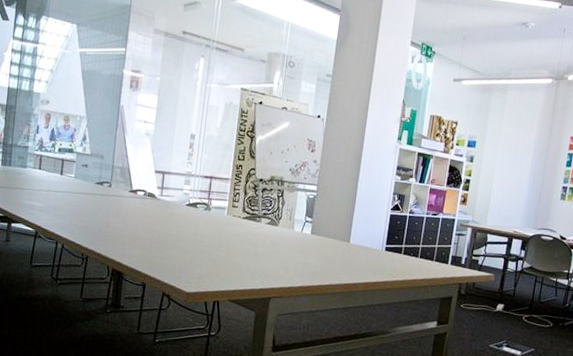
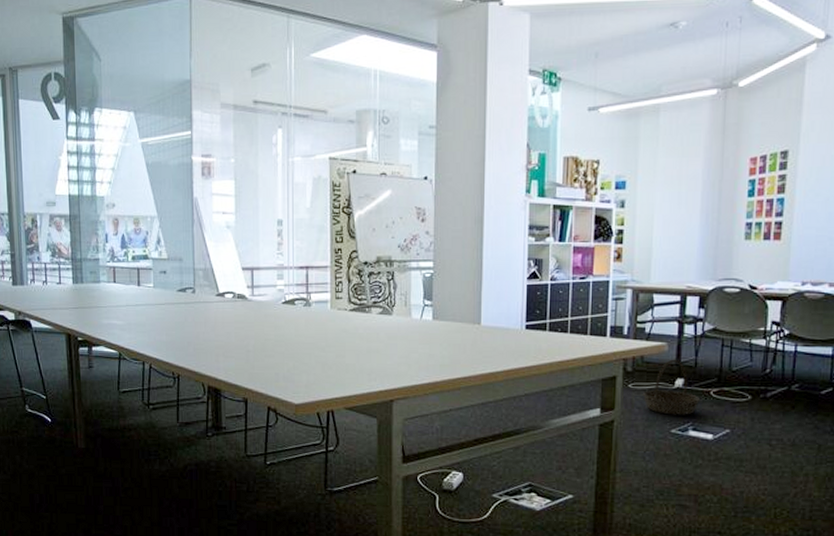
basket: none [471,288,515,334] -> present [643,359,701,415]

